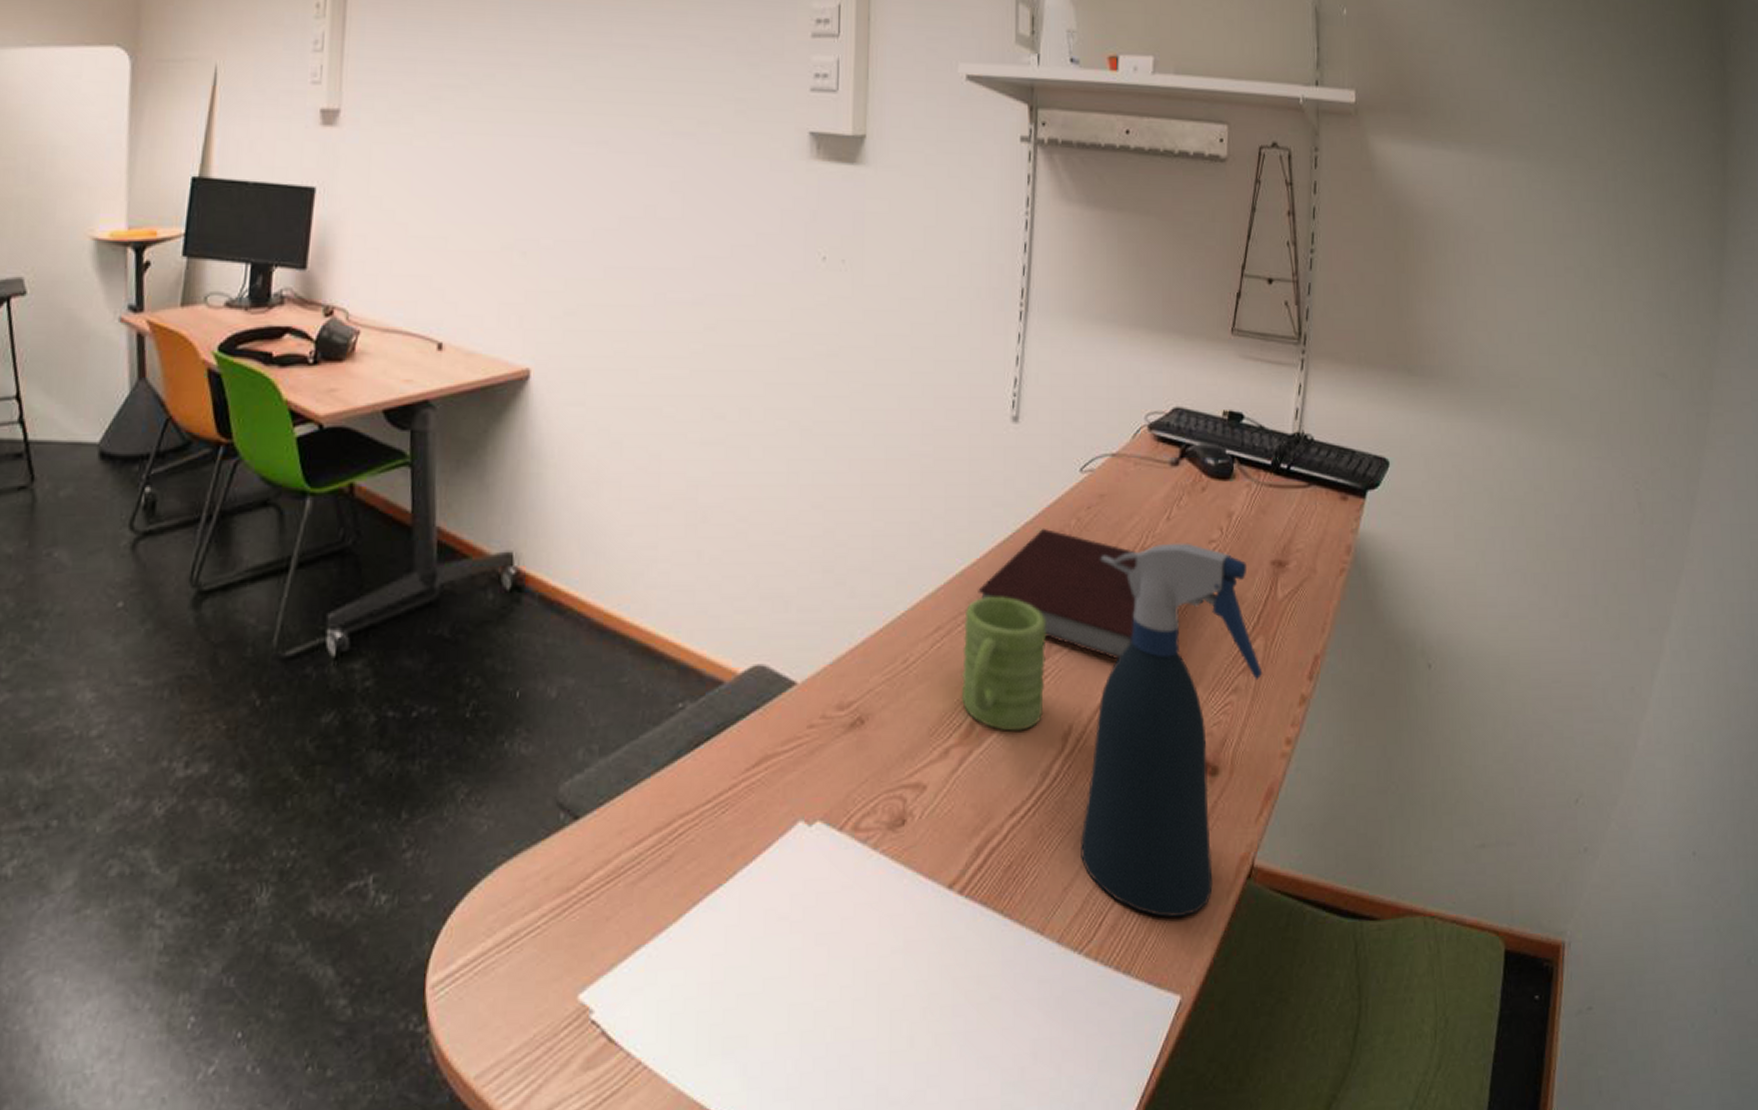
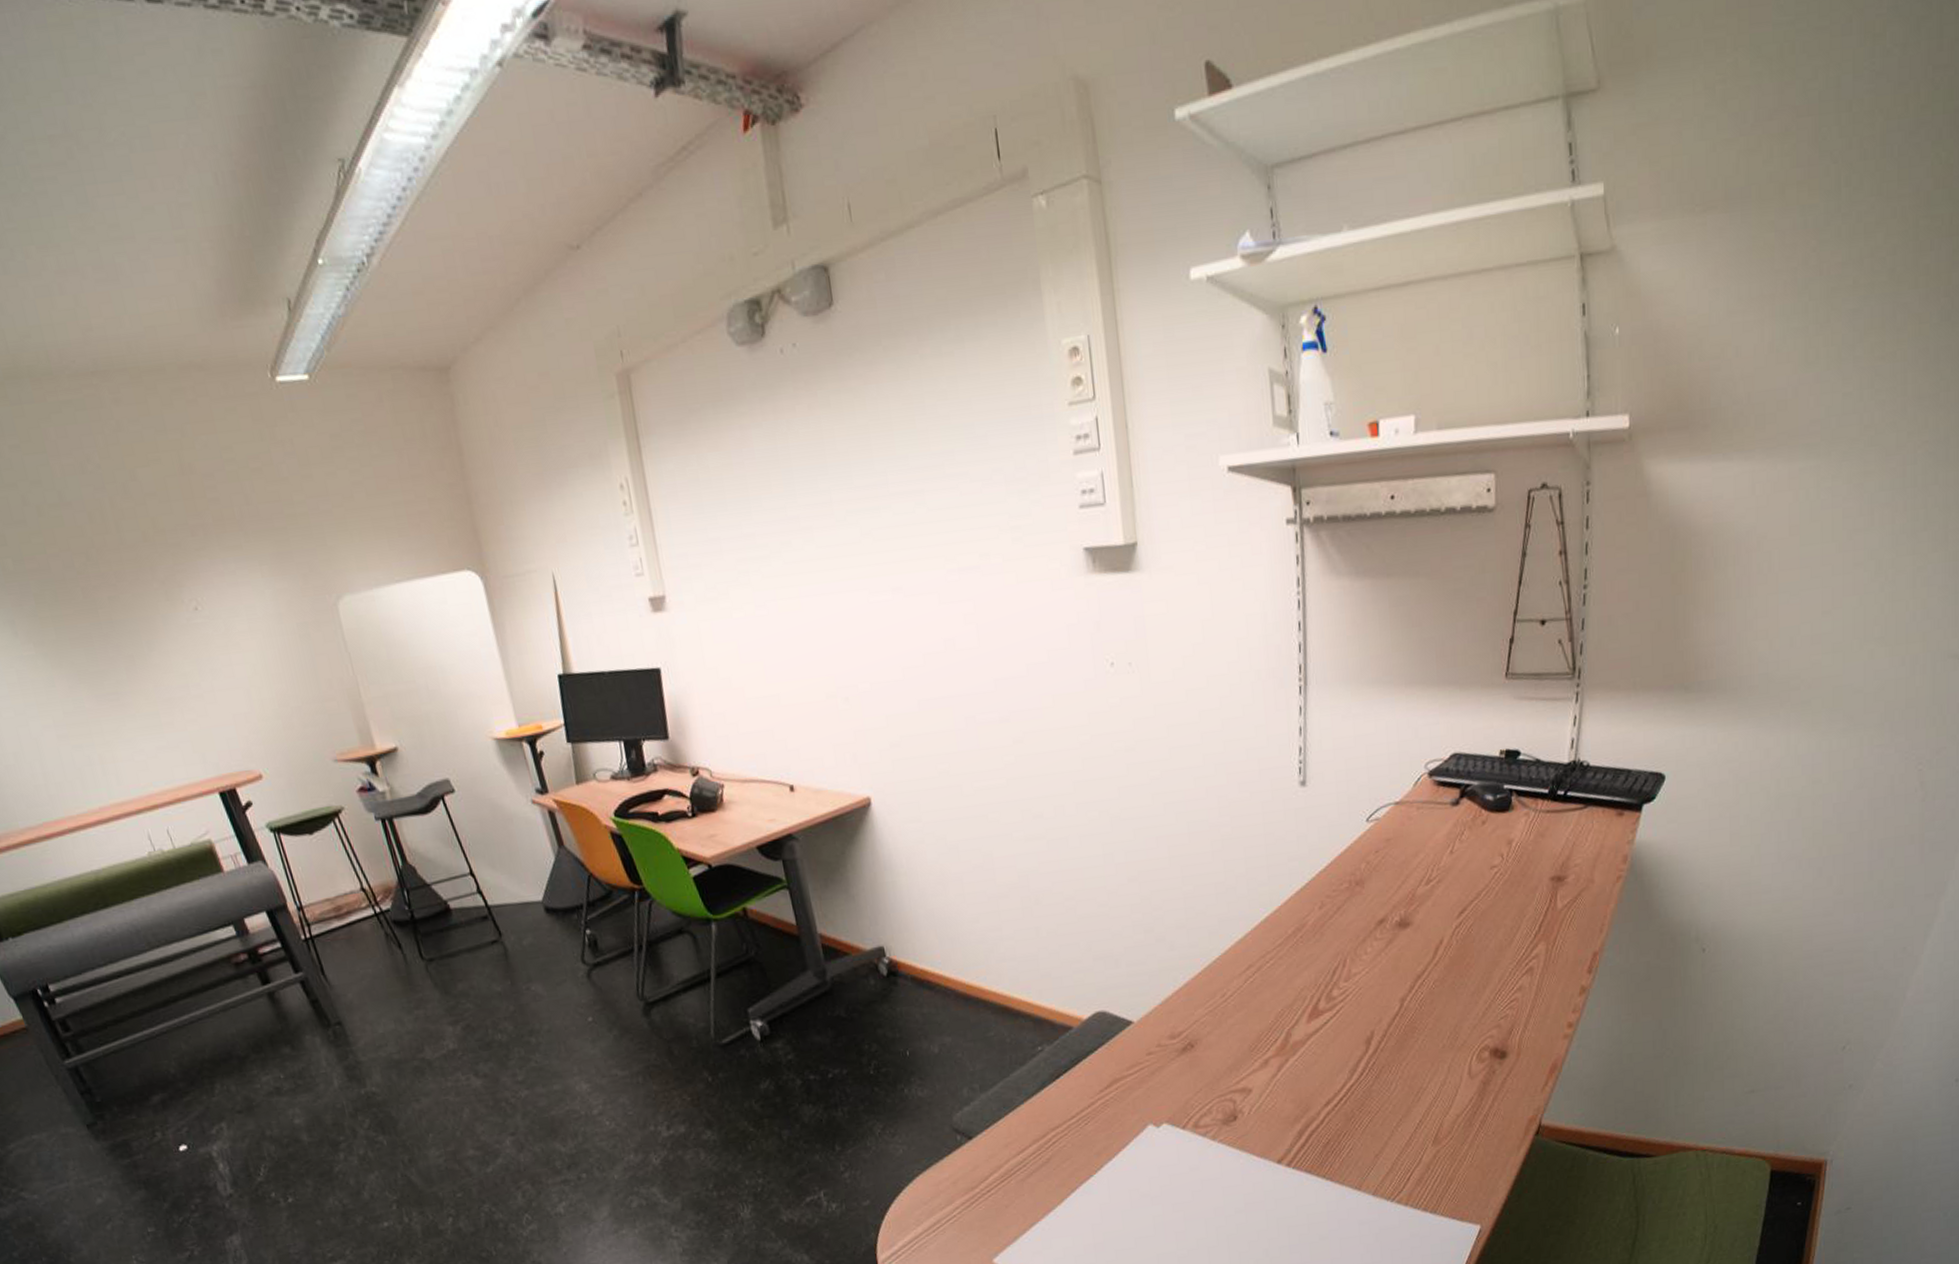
mug: present [961,596,1047,731] -> none [1272,935,1347,1041]
notebook: present [978,528,1137,660] -> none [1281,873,1426,975]
spray bottle: present [1081,543,1263,918] -> none [1387,870,1545,1169]

